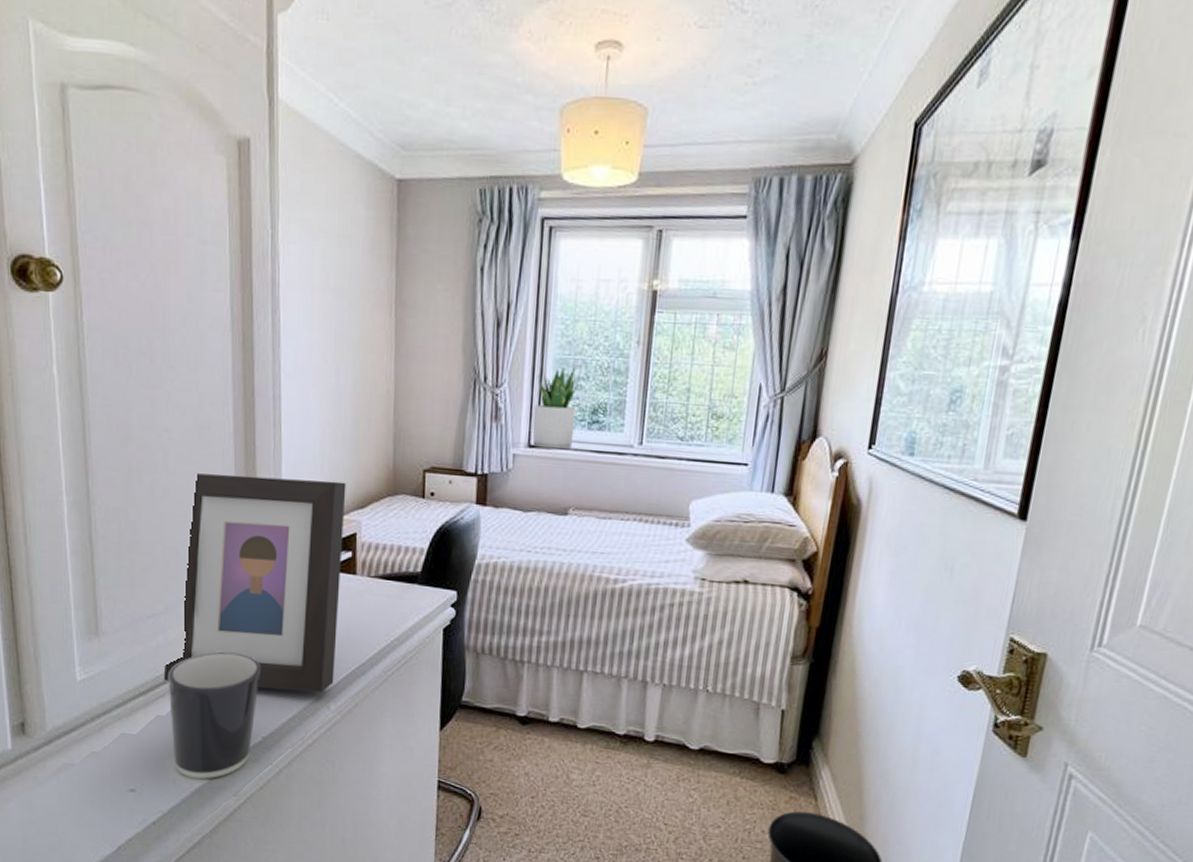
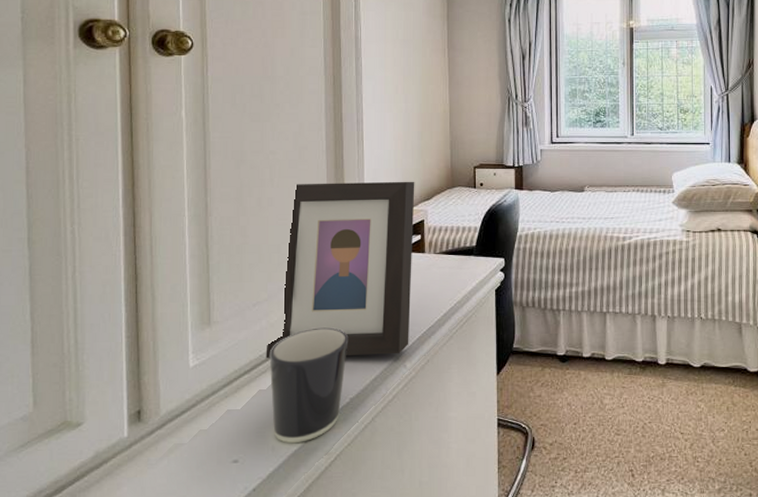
planter: present [532,366,578,450] -> none [553,83,584,143]

